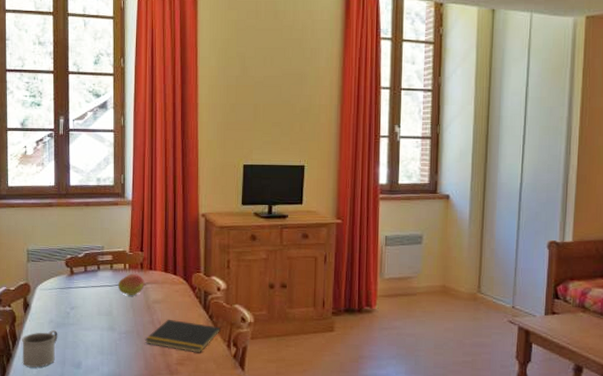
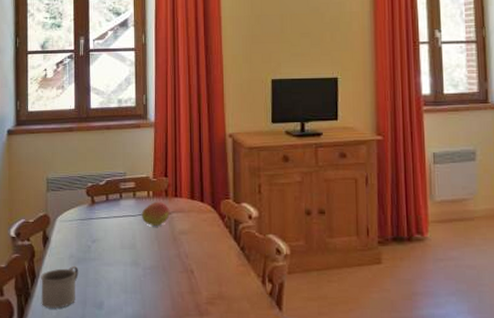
notepad: present [144,319,220,353] -> none [171,252,254,291]

